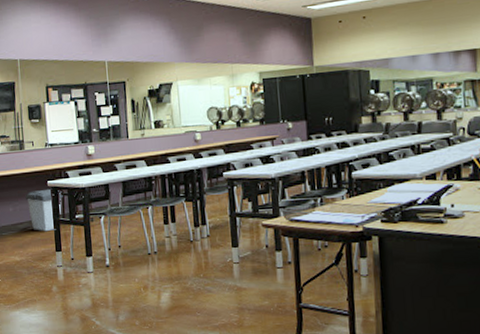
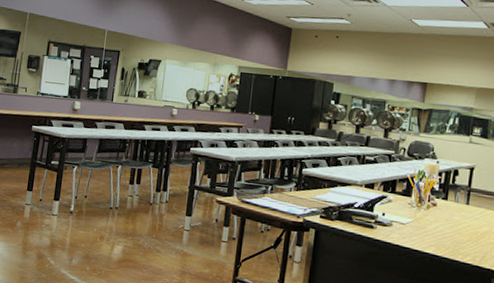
trash can: present [25,188,63,232] -> none [9,132,44,171]

